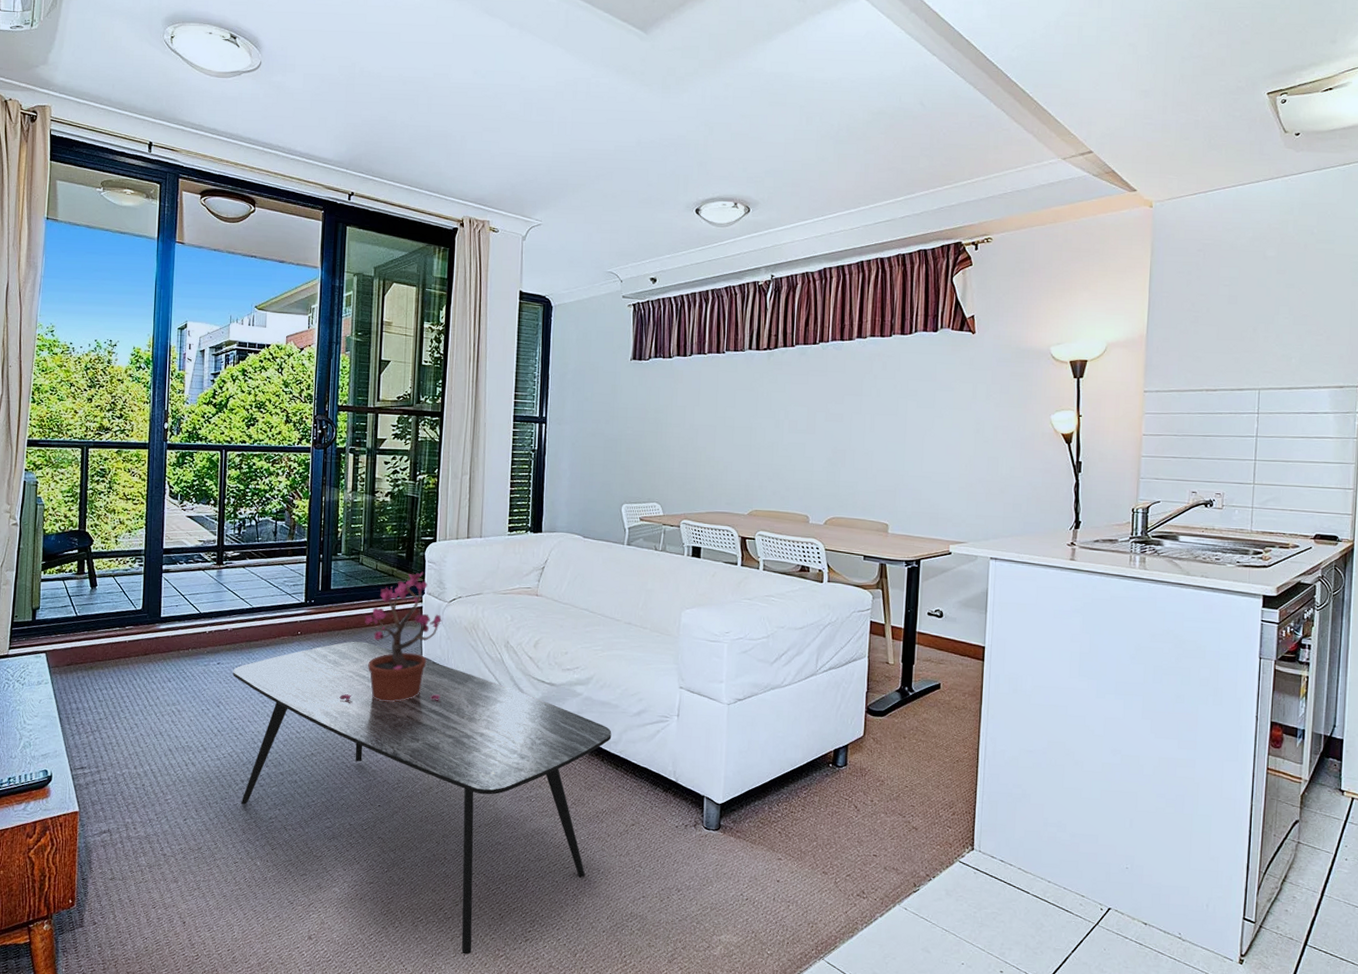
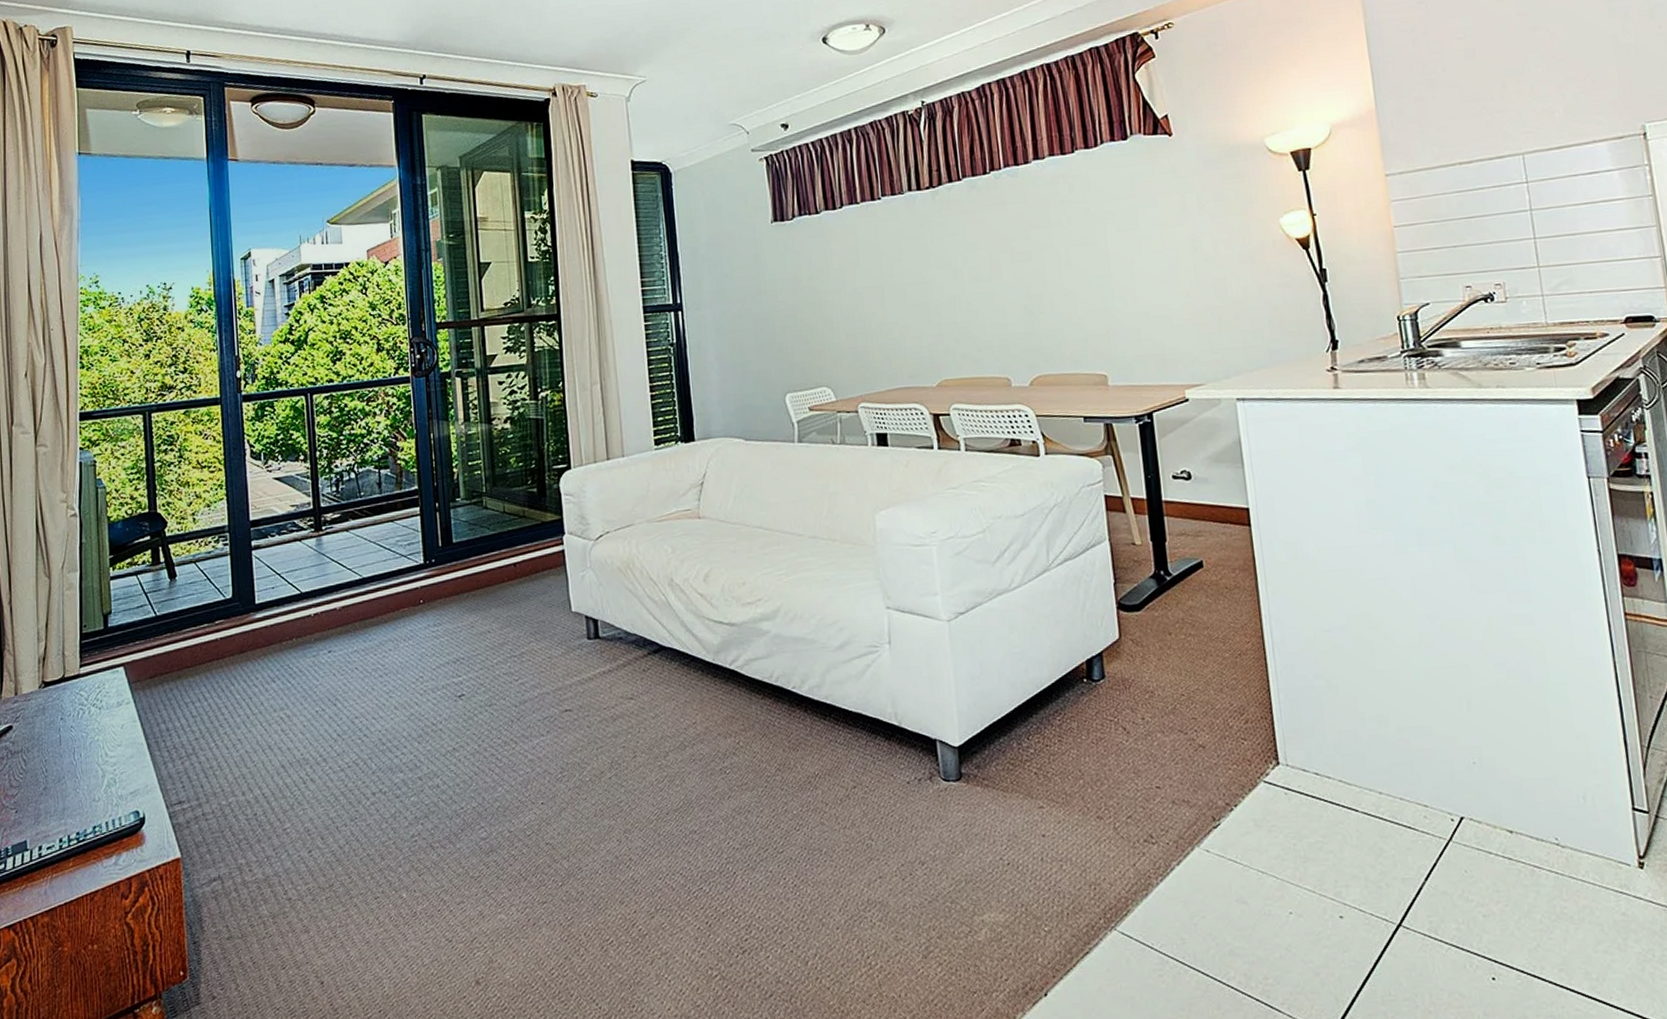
coffee table: present [233,641,612,955] -> none [348,602,813,980]
potted plant: present [339,571,442,702] -> none [478,507,600,678]

